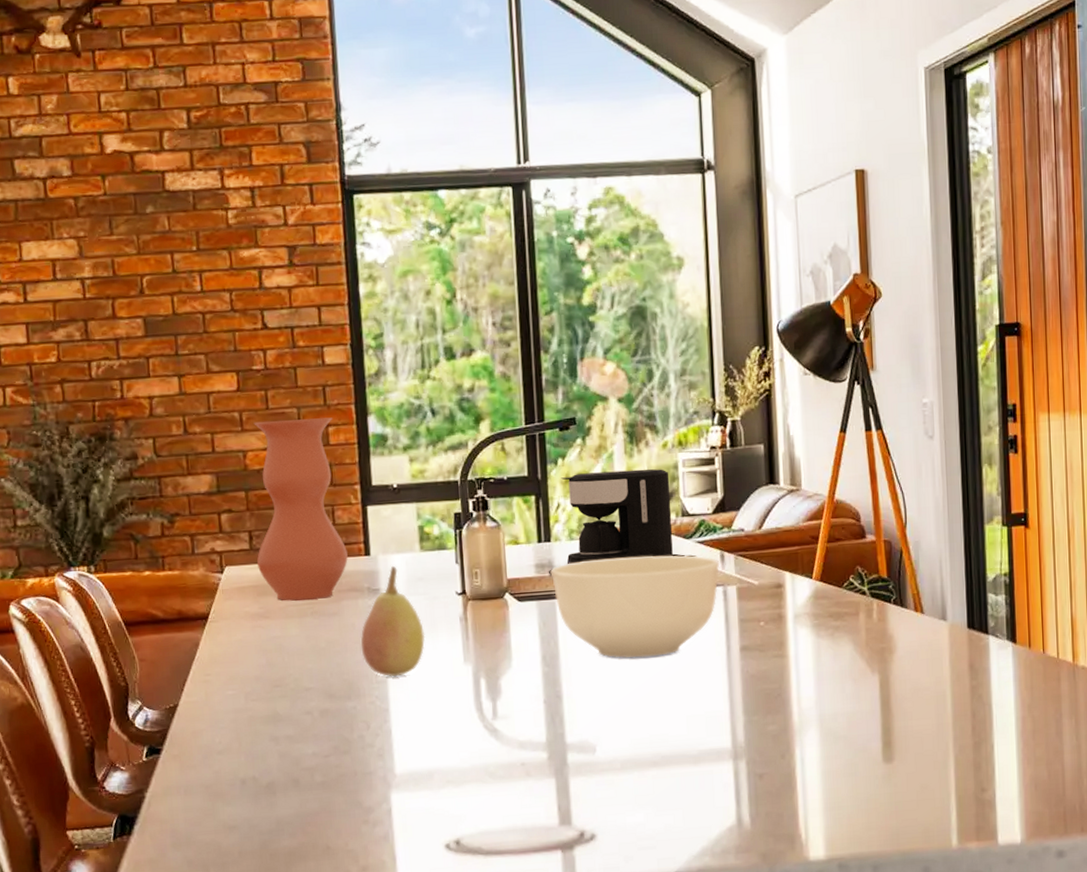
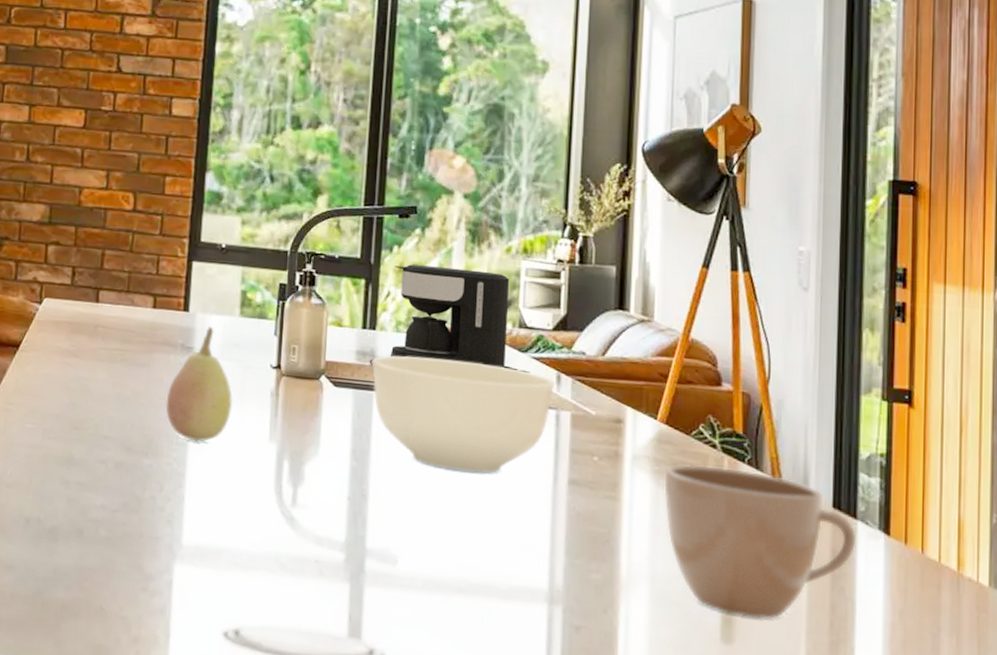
vase: present [254,417,348,601] -> none [75,160,171,347]
cup: none [823,609,989,737] -> present [664,464,856,618]

